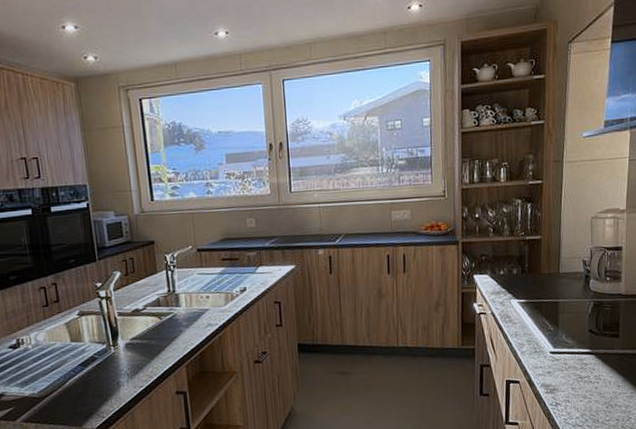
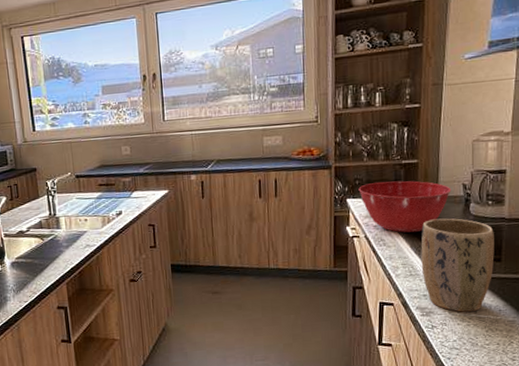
mixing bowl: none [485,256,573,309] -> present [358,180,451,233]
plant pot: none [544,294,613,389] -> present [421,218,494,312]

